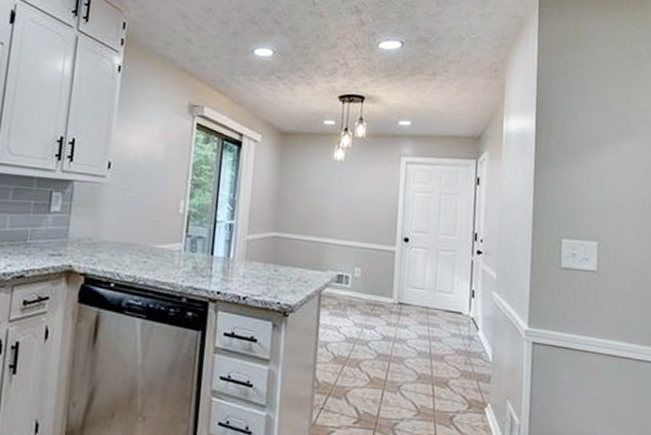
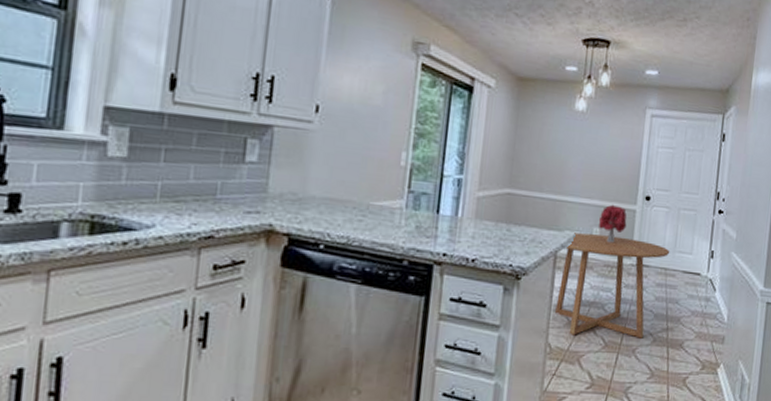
dining table: none [321,273,431,376] -> present [555,233,670,338]
bouquet: none [359,245,387,283] -> present [598,204,627,243]

